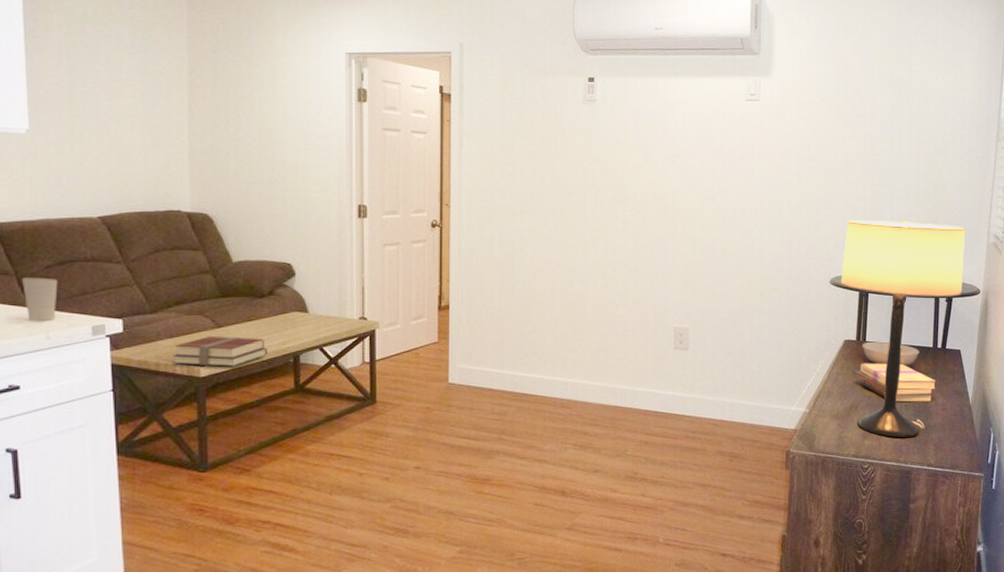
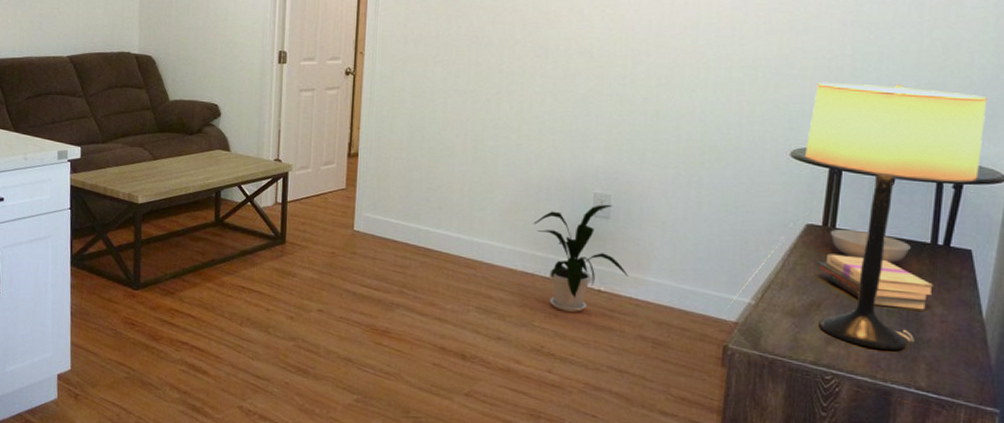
cup: present [22,277,58,322] -> none [10,106,35,145]
books: present [172,335,267,367] -> none [117,166,193,196]
house plant: none [621,336,706,438] -> present [533,204,628,313]

